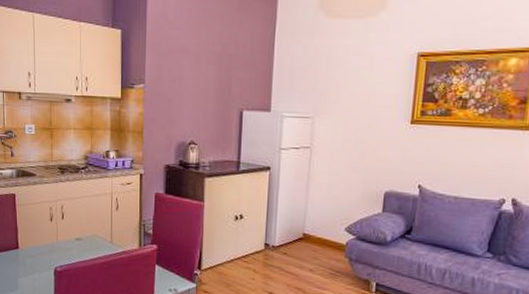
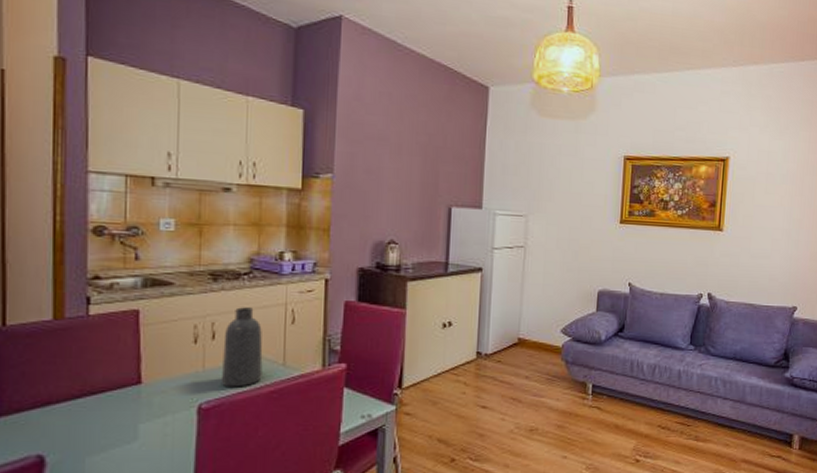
vase: none [69,195,97,258] -> present [222,307,263,387]

